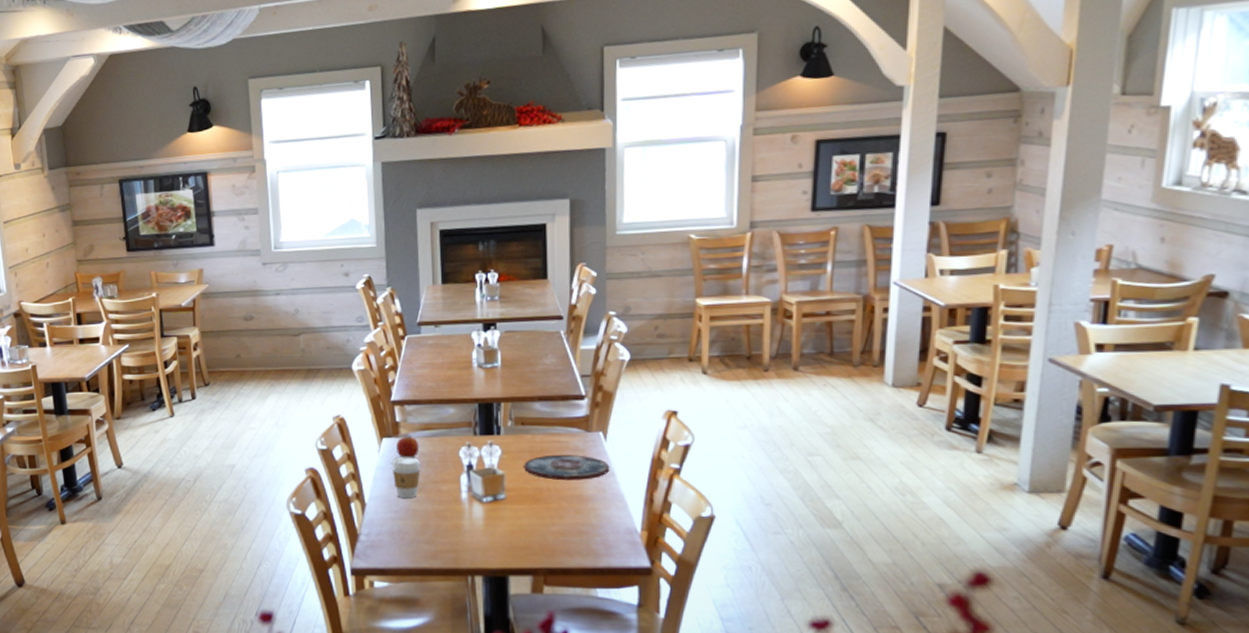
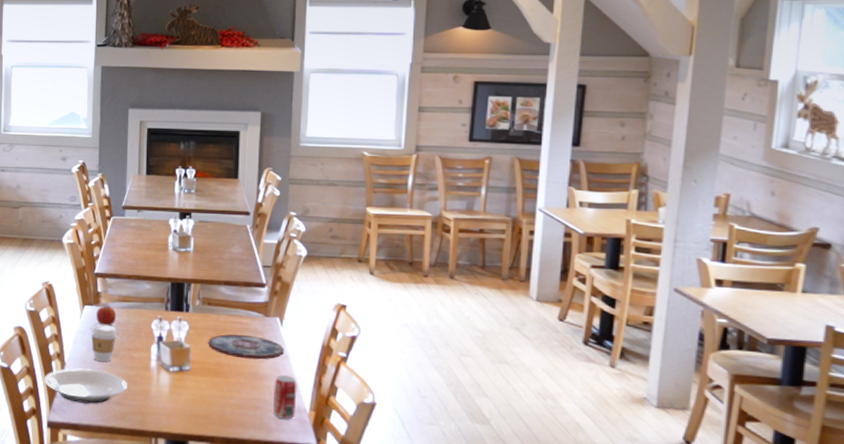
plate: none [343,506,437,546] -> present [44,367,127,404]
beverage can: none [599,495,626,543] -> present [273,375,297,420]

